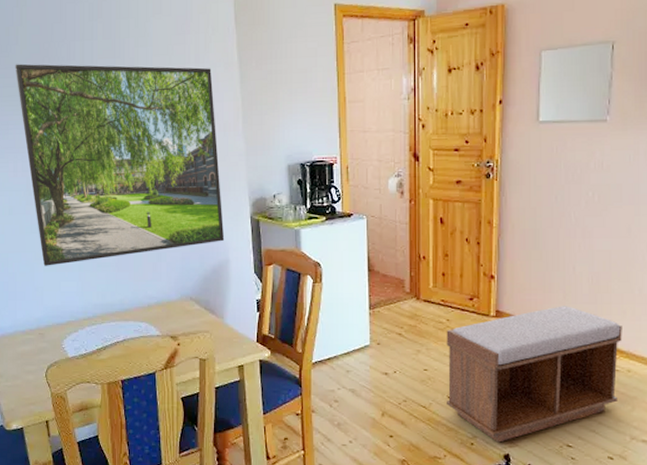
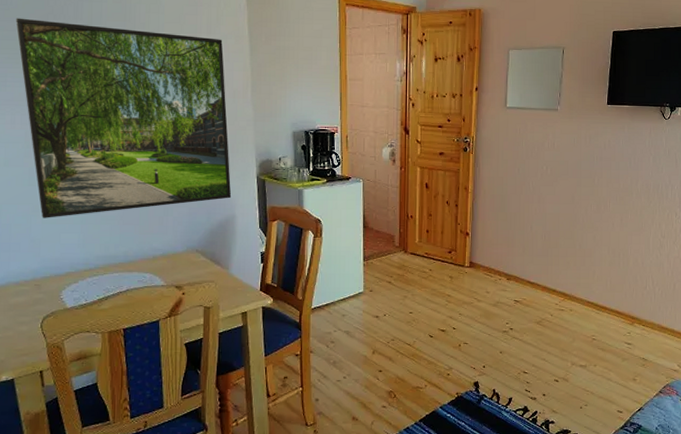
bench: present [446,306,622,443] -> none [428,258,567,372]

